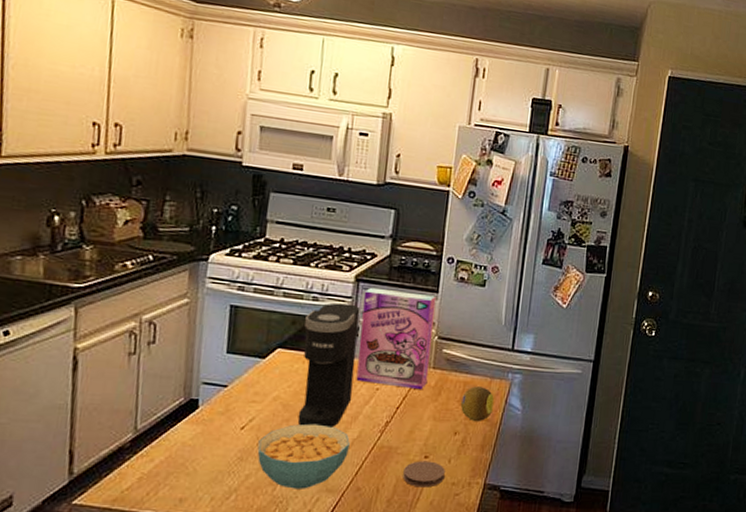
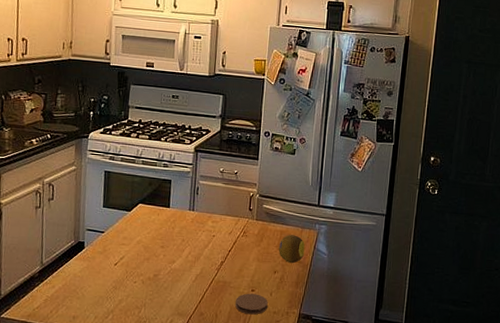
cereal bowl: present [257,423,350,489] -> none [127,262,194,313]
coffee maker: present [297,303,361,427] -> none [155,168,199,265]
cereal box: present [356,287,436,390] -> none [197,156,257,237]

